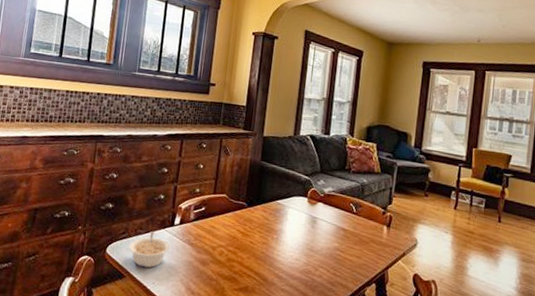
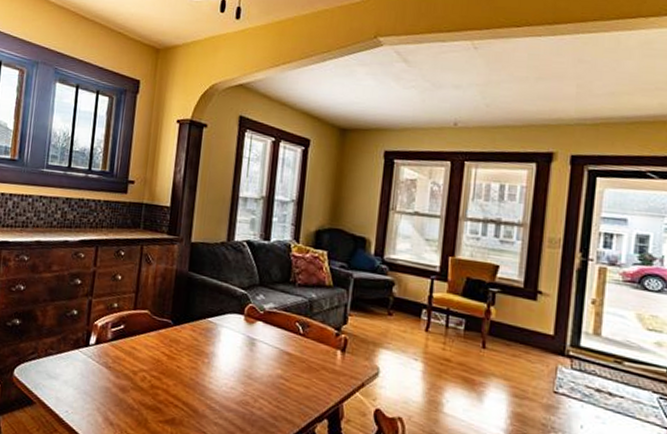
legume: present [128,230,170,268] -> none [38,351,85,394]

